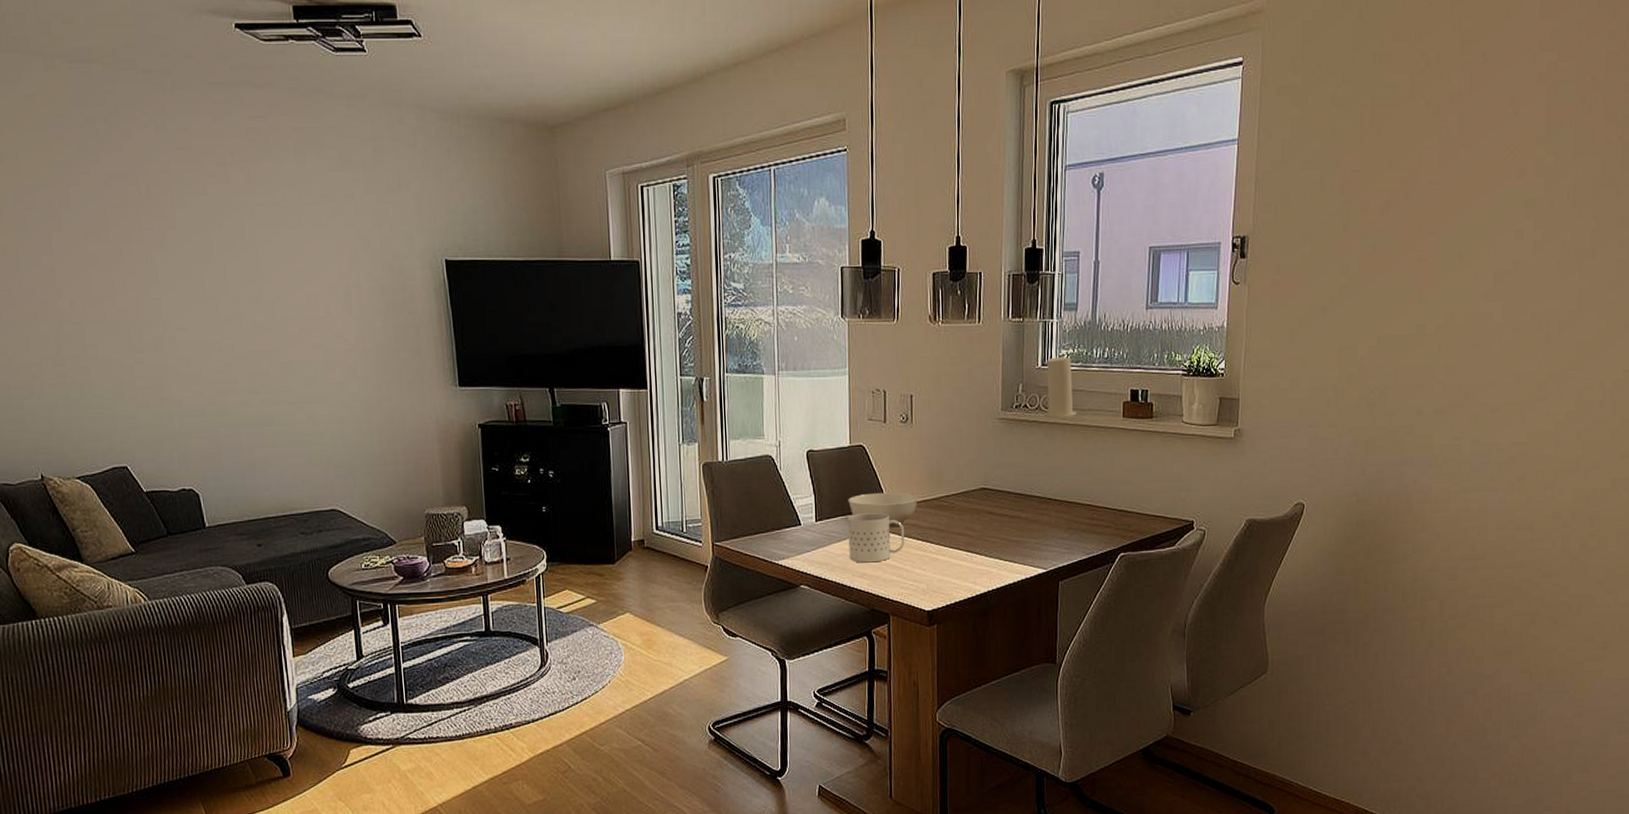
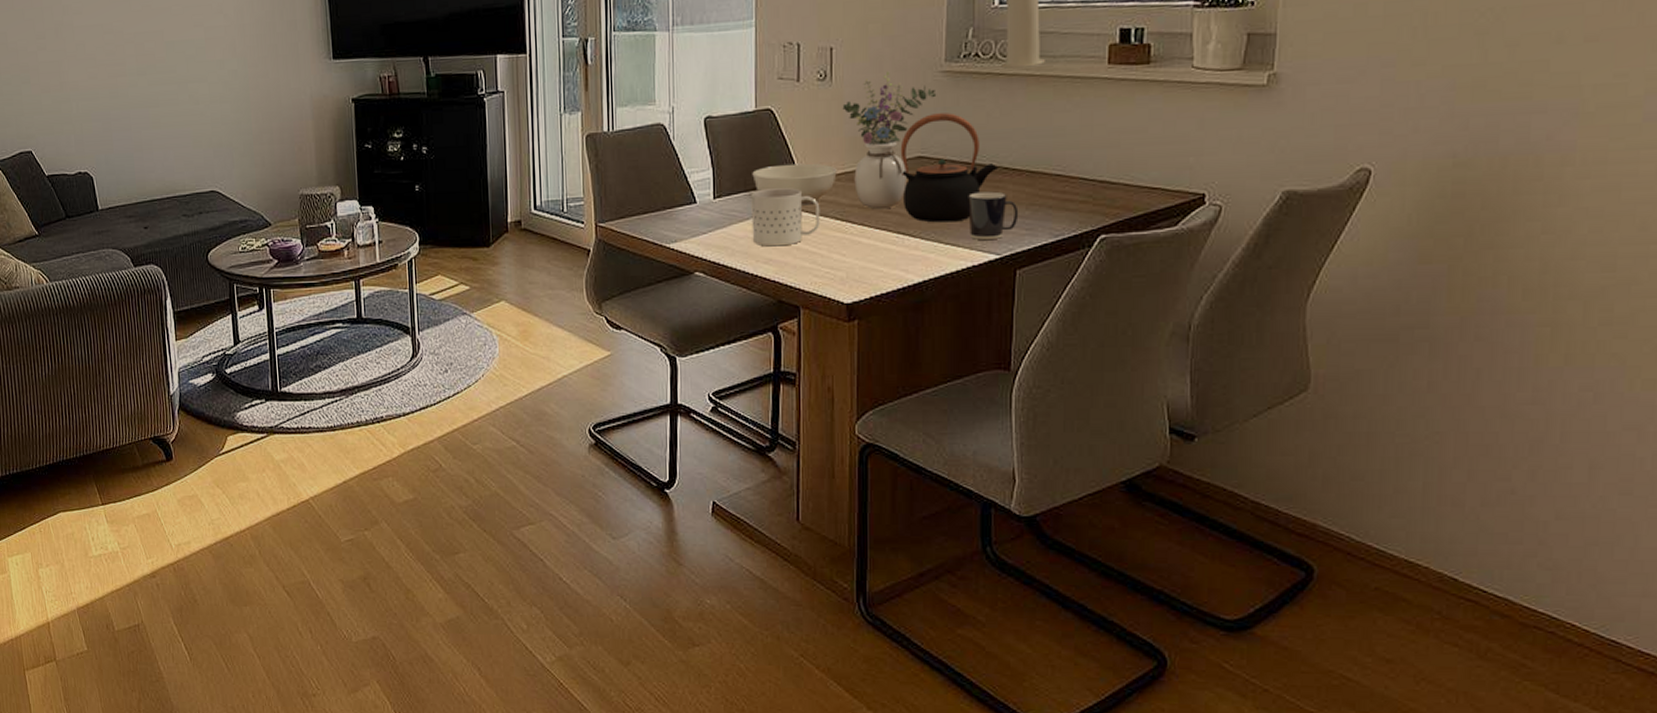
bouquet: none [921,417,996,532] -> present [842,71,937,210]
teapot: none [968,453,1044,543] -> present [900,113,999,223]
mug: none [1021,517,1060,558] -> present [968,191,1019,241]

